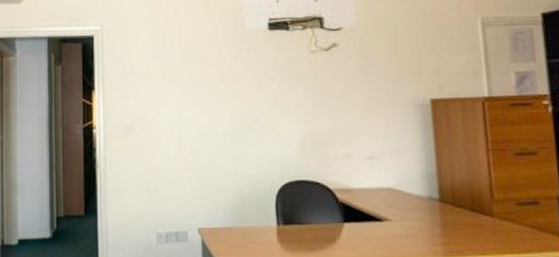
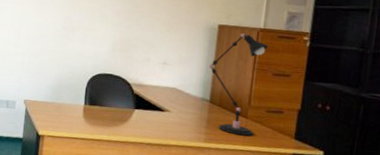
desk lamp: none [428,106,506,241] -> present [208,33,269,137]

